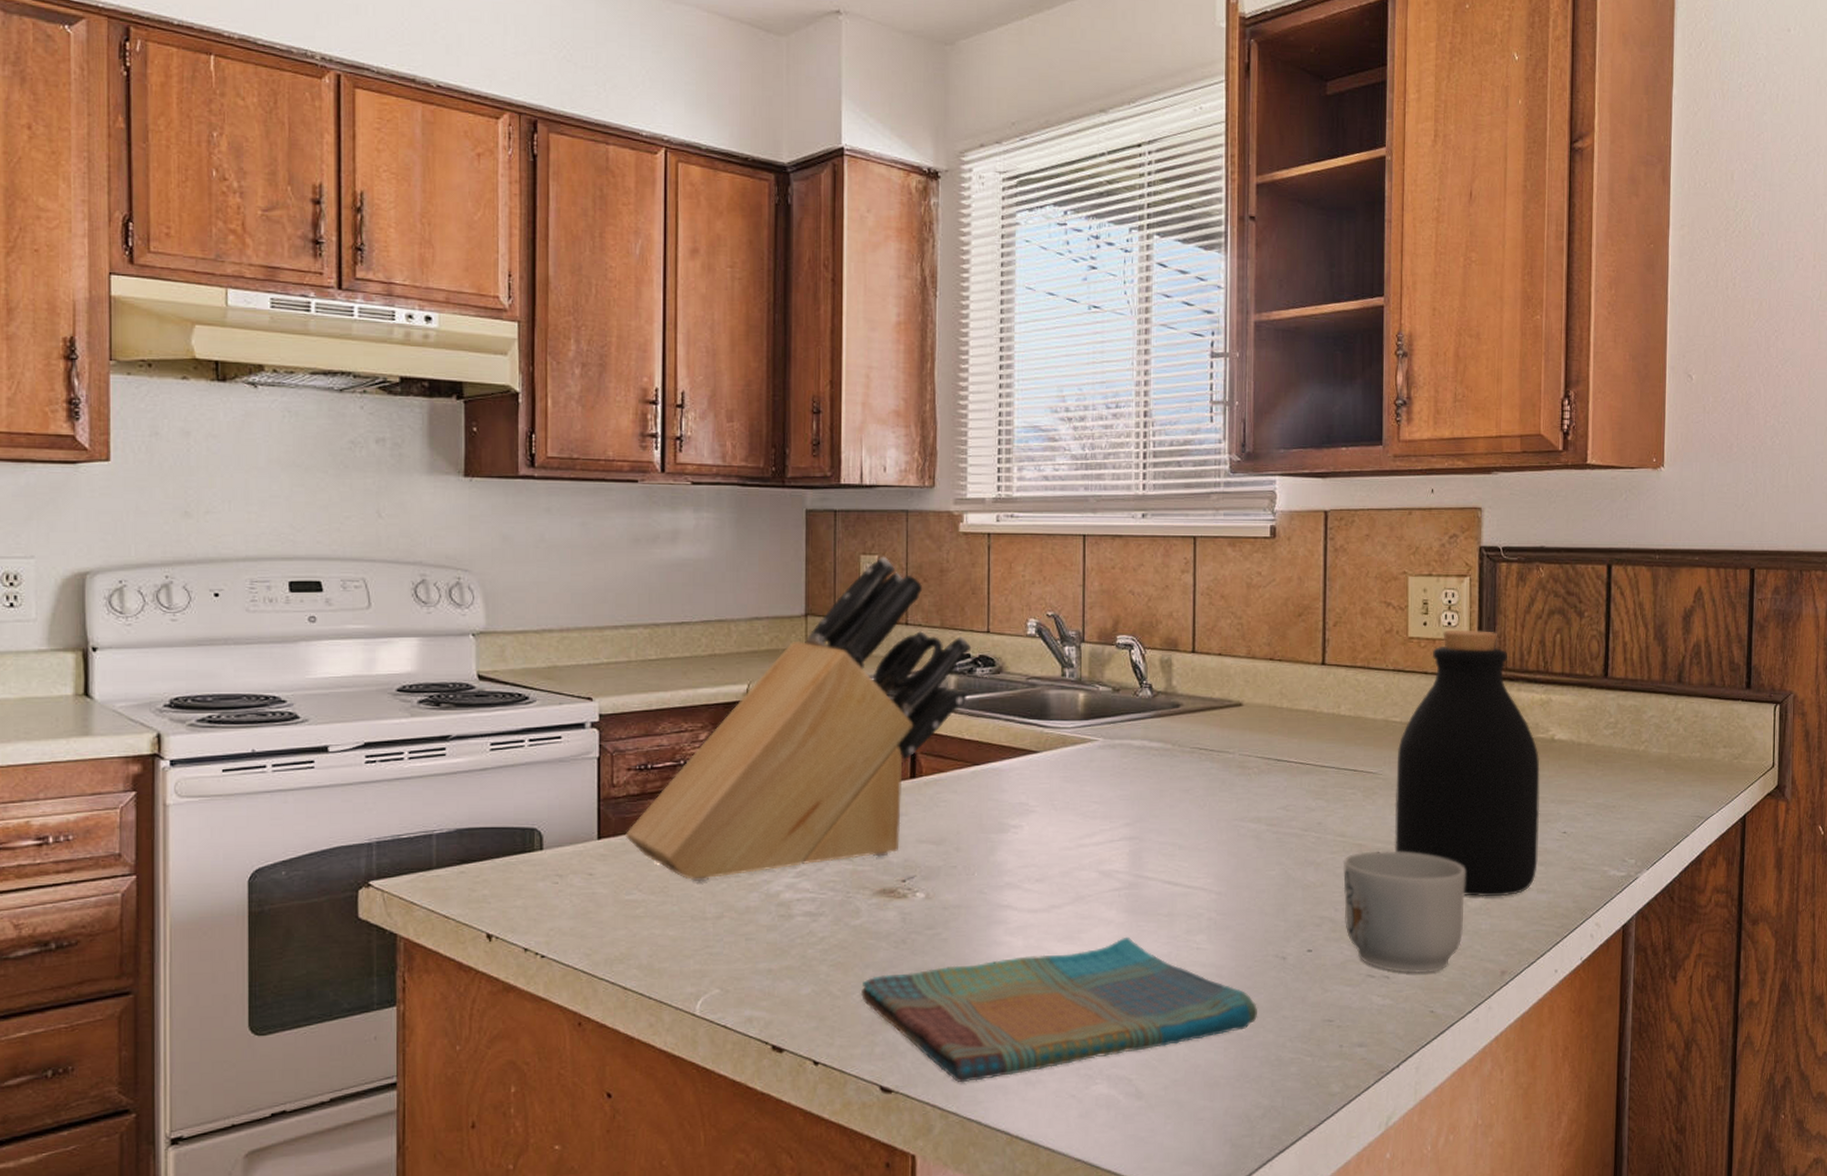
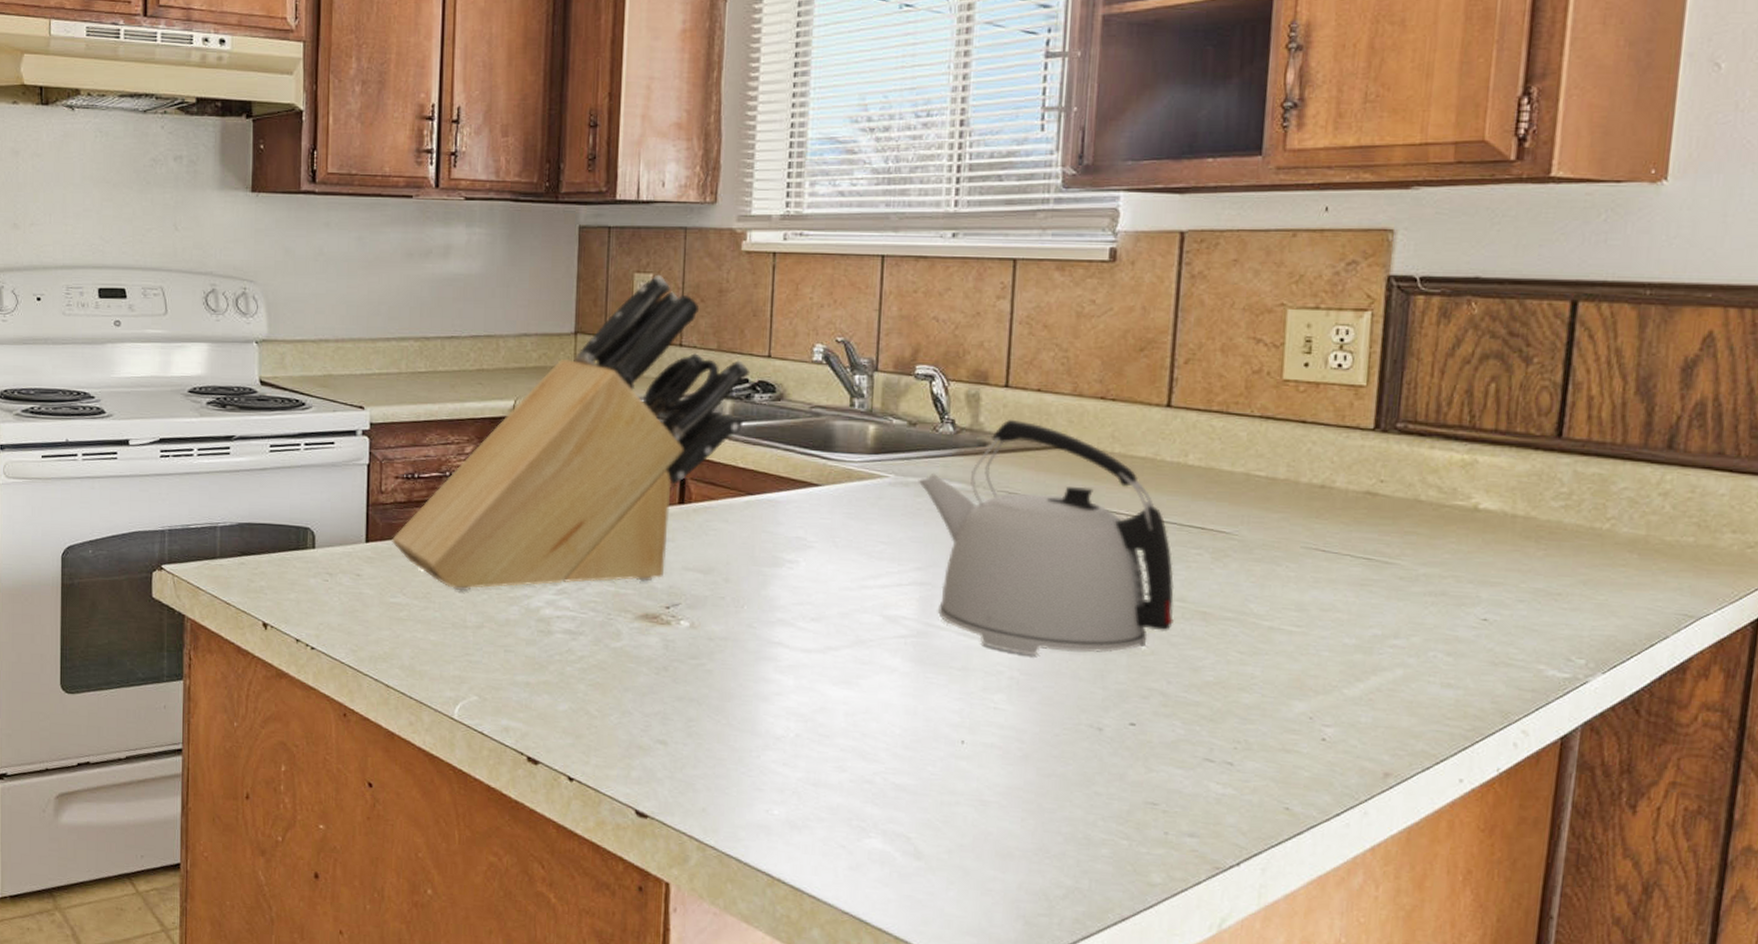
dish towel: present [860,936,1257,1083] -> none [618,687,1064,818]
kettle: none [1123,681,1337,896] -> present [918,419,1175,655]
mug: present [1343,851,1465,974] -> none [1178,620,1343,765]
bottle: present [1394,629,1540,897] -> none [1249,373,1455,687]

